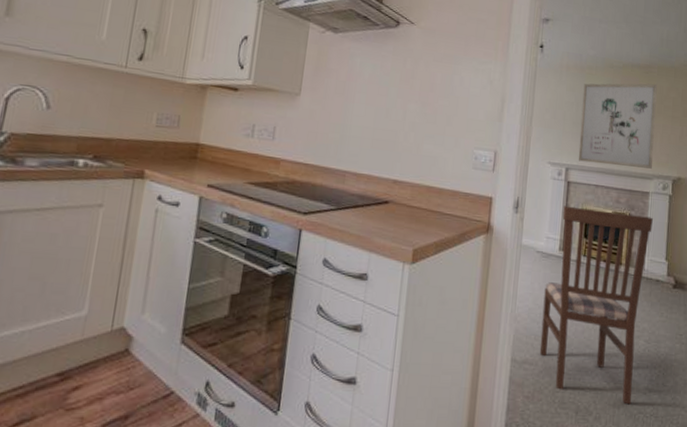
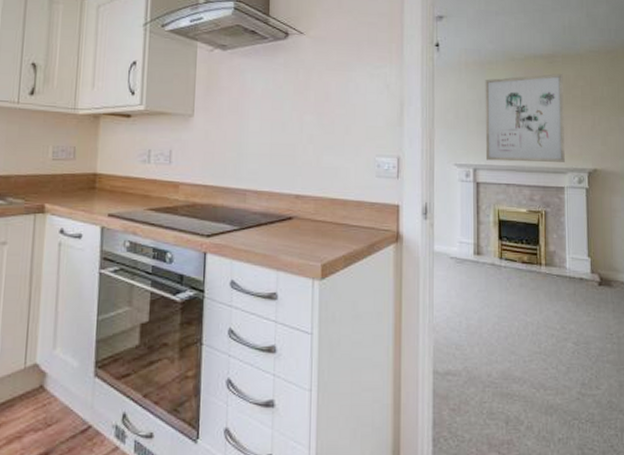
dining chair: present [539,205,653,405] -> none [462,208,571,411]

